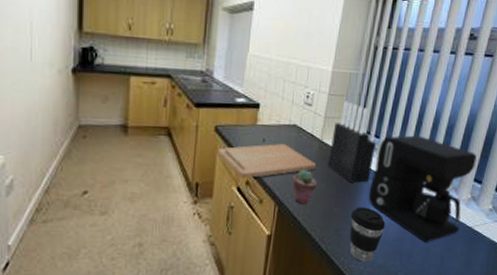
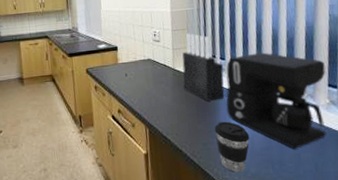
cutting board: present [218,144,317,179] -> none [92,76,174,109]
potted succulent: present [292,170,318,204] -> none [156,95,179,125]

